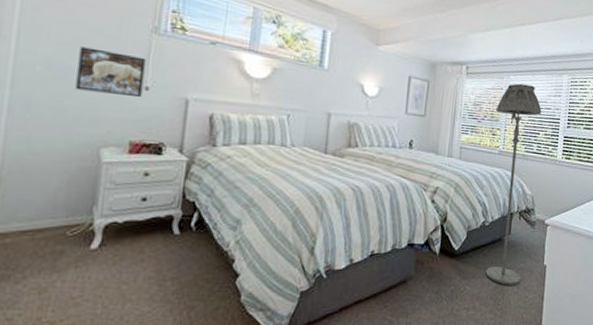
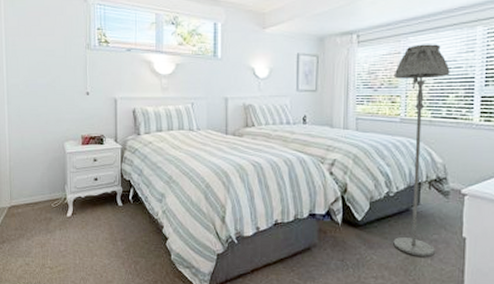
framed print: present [75,46,146,98] -> none [43,67,85,102]

